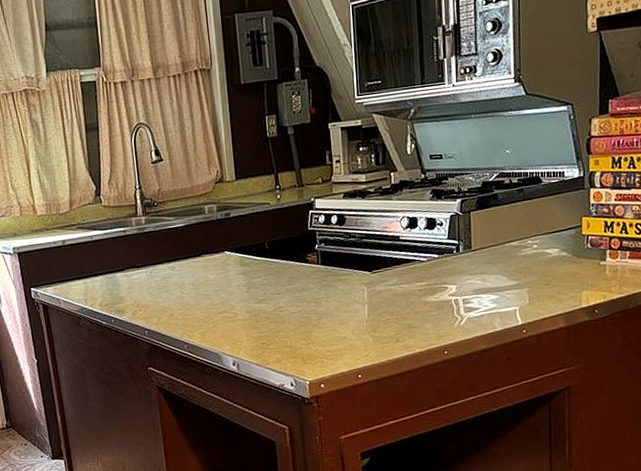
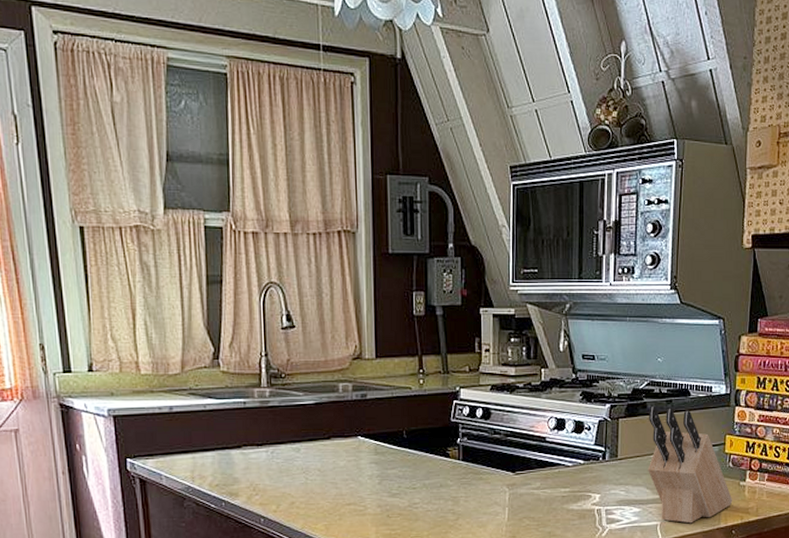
knife block: none [500,197,594,307] -> present [648,407,733,524]

